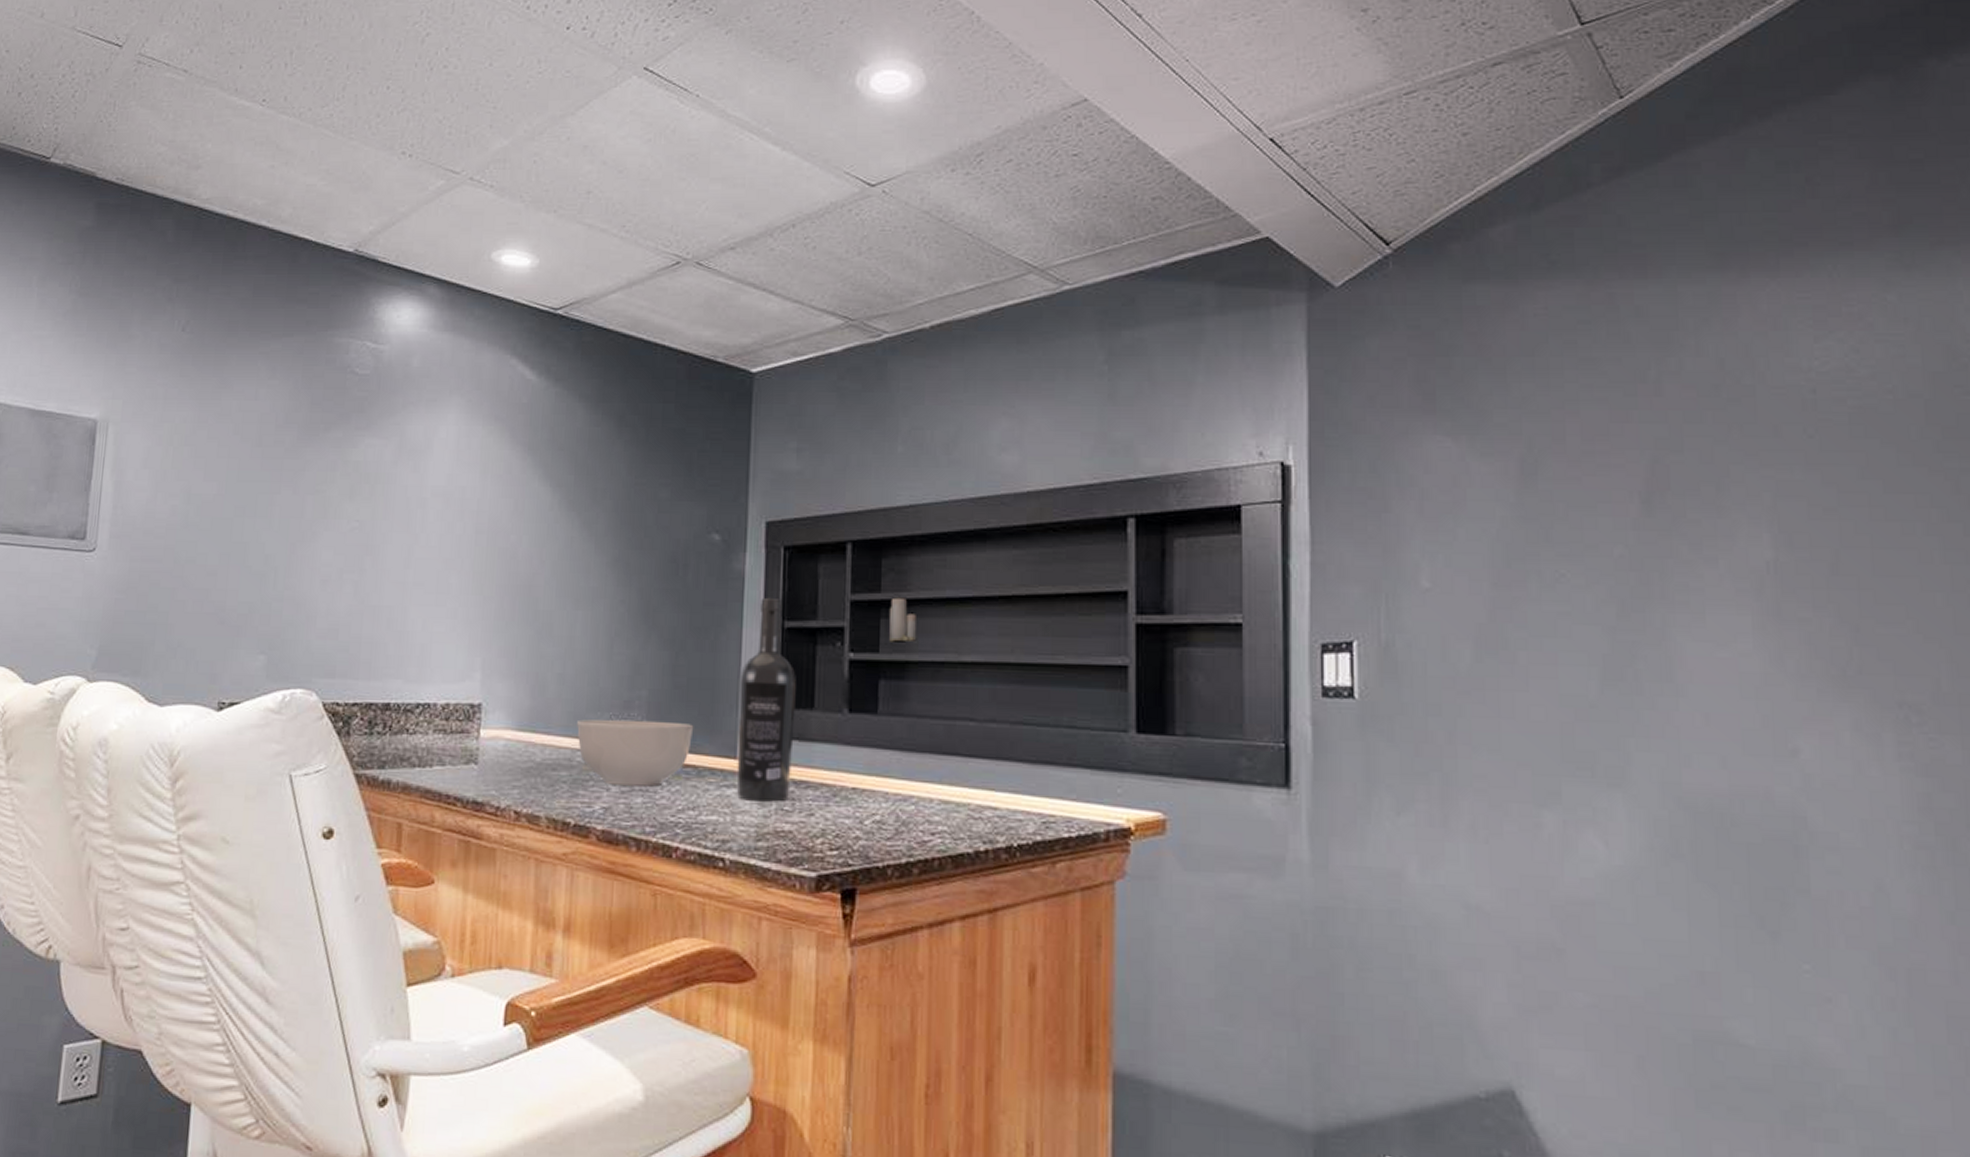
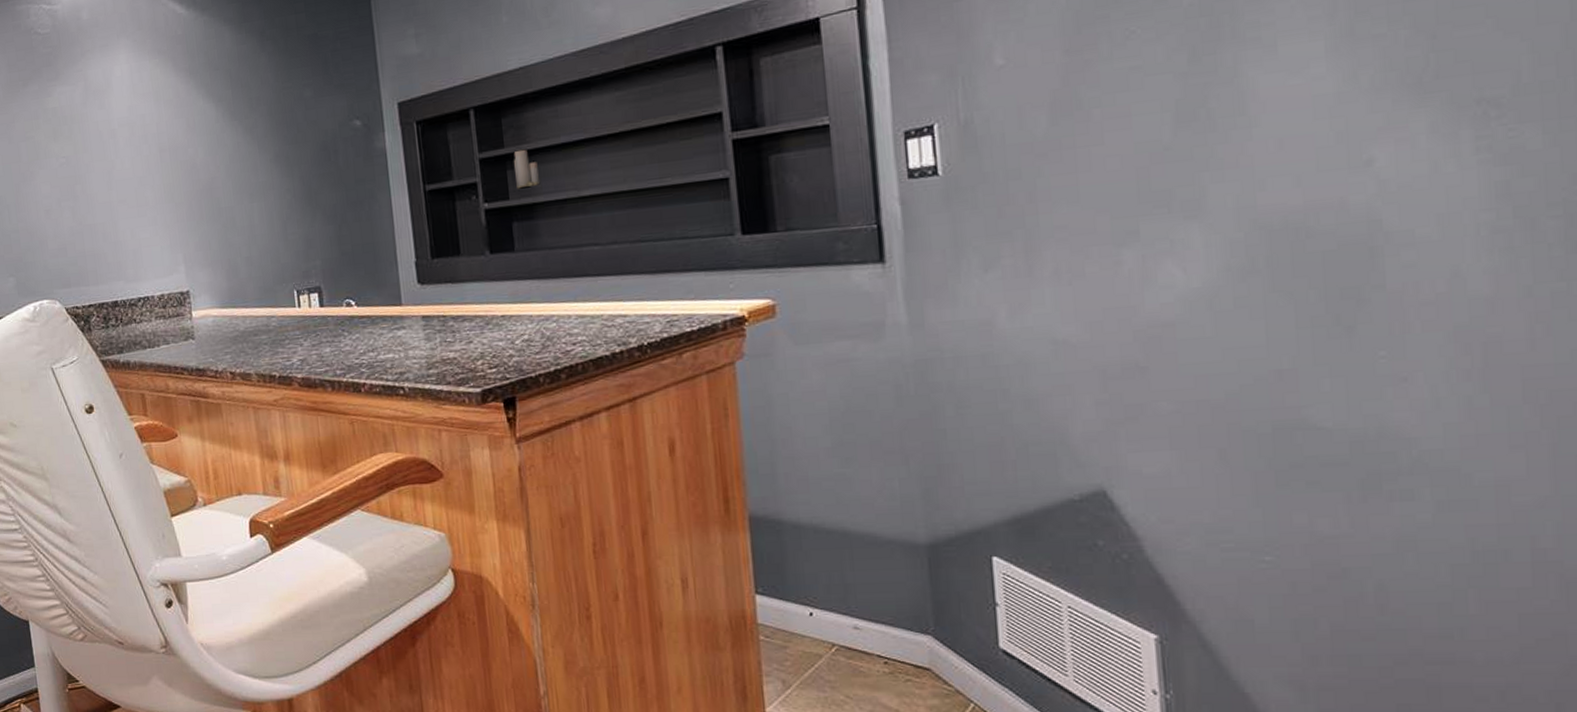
bowl: present [577,719,694,787] -> none [268,282,364,341]
wine bottle: present [736,598,798,802] -> none [394,167,450,339]

